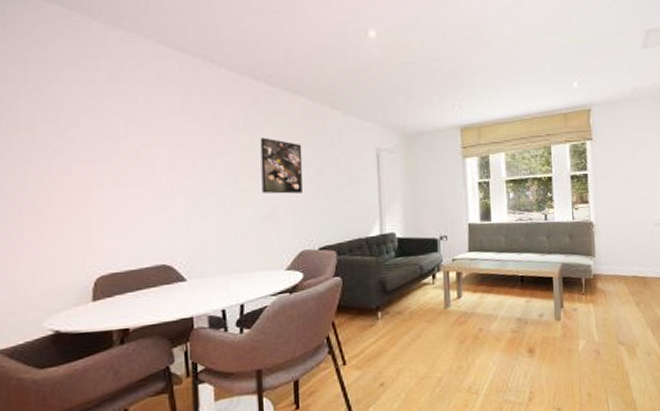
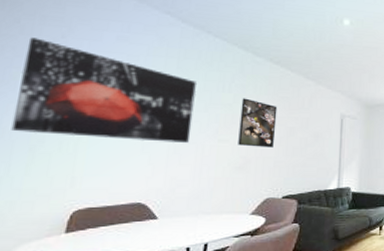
wall art: none [13,86,208,196] -> present [11,37,198,143]

